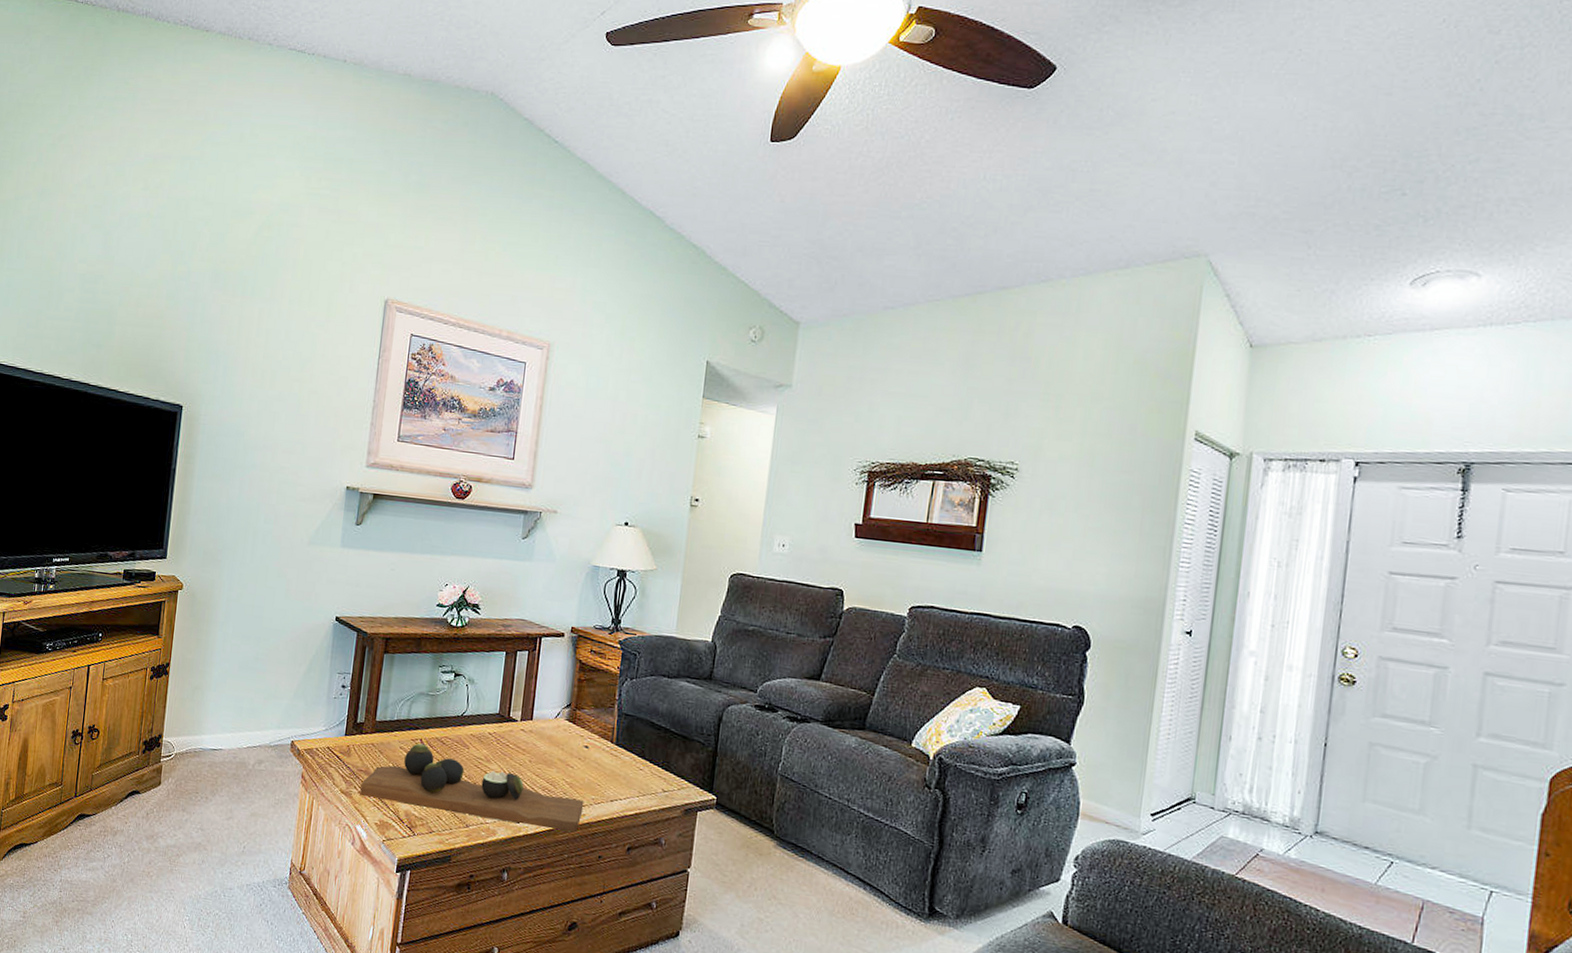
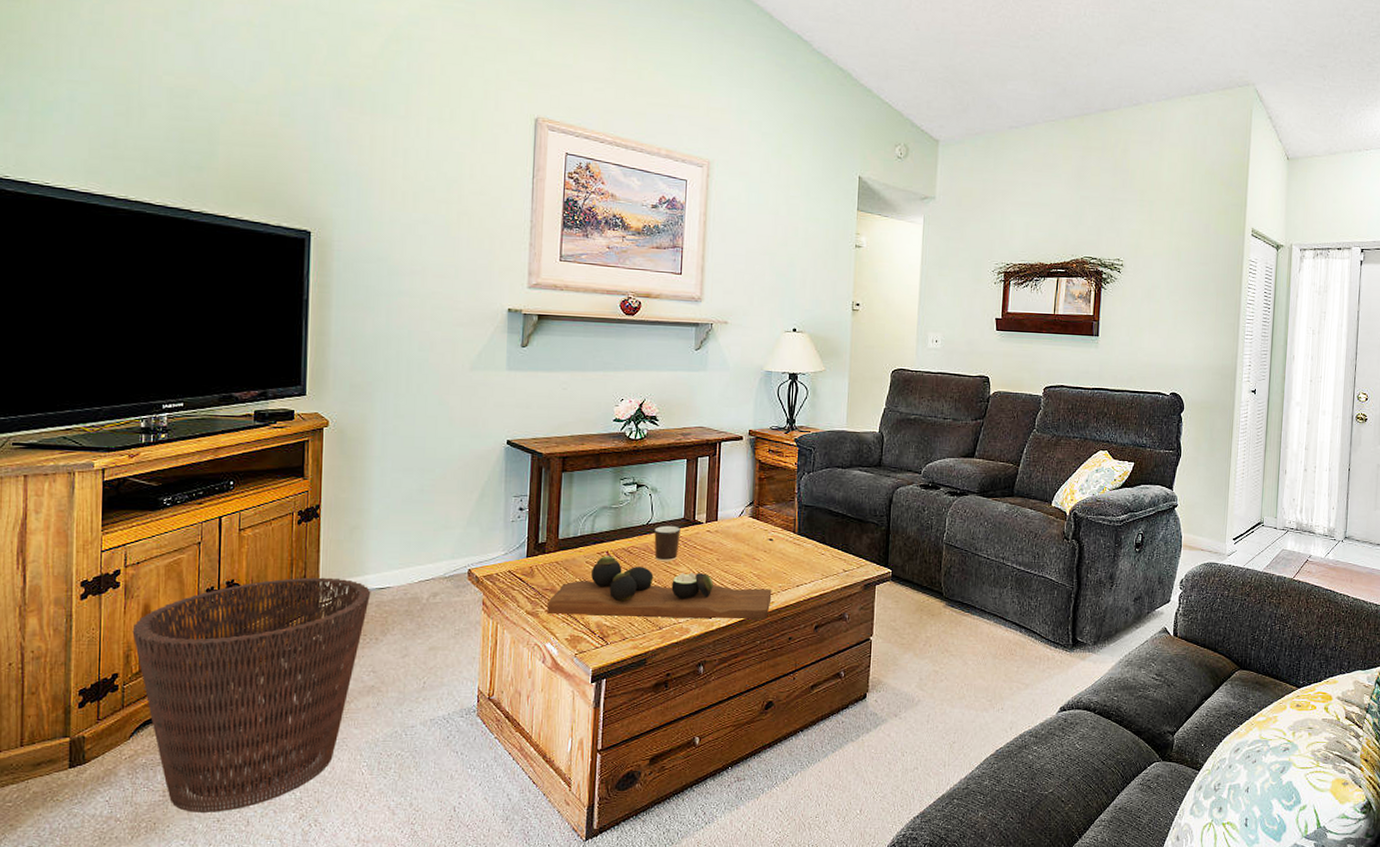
basket: none [12,729,206,941] -> present [132,577,371,812]
mug: none [466,718,495,758] -> present [654,525,681,562]

